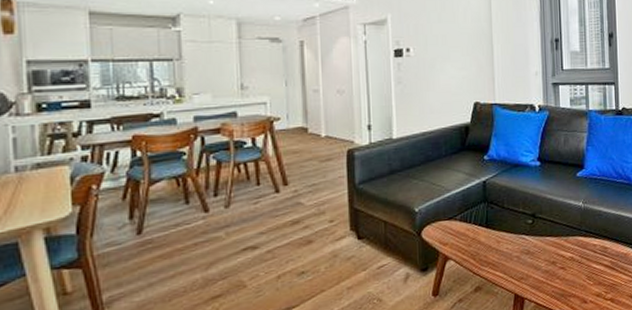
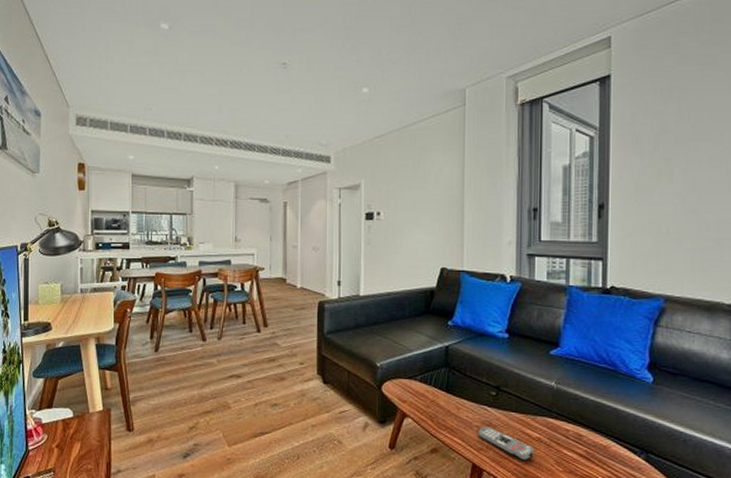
remote control: none [518,255,569,282] -> present [478,426,535,461]

